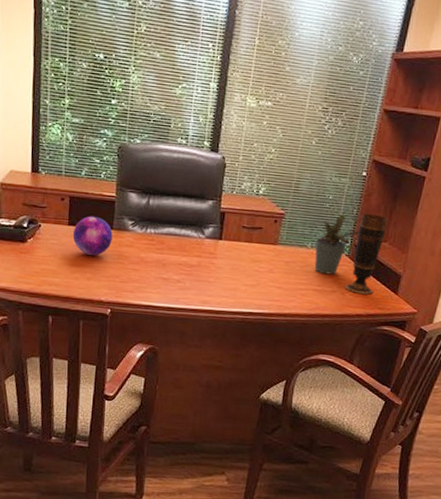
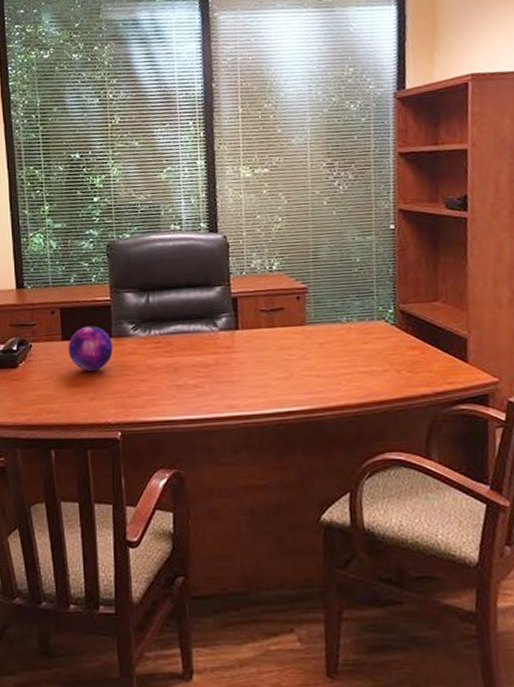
potted plant: present [314,214,359,275] -> none [350,276,402,352]
vase: present [345,213,389,295] -> none [398,270,436,369]

